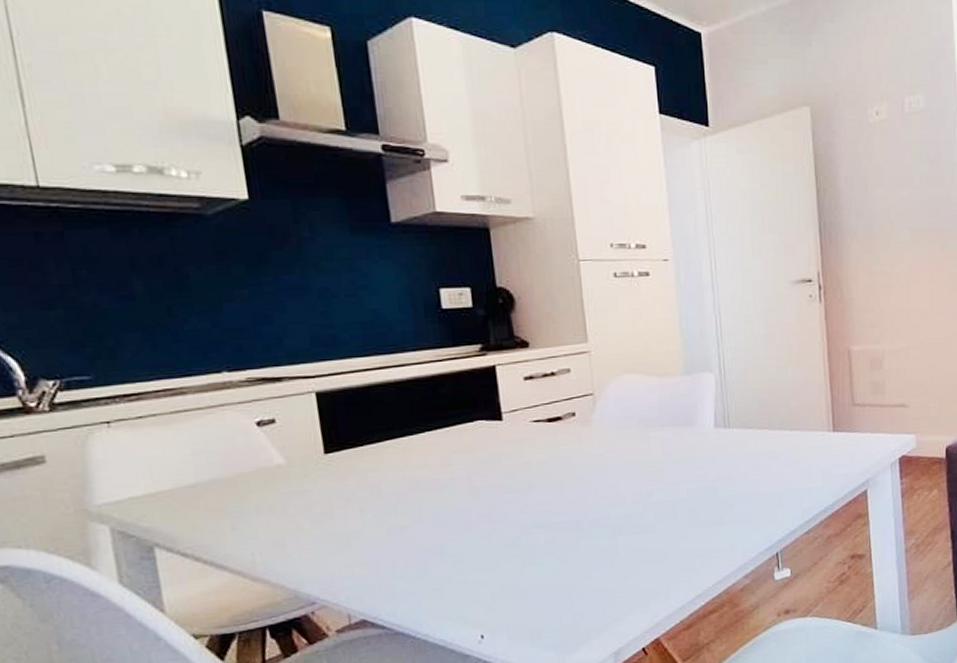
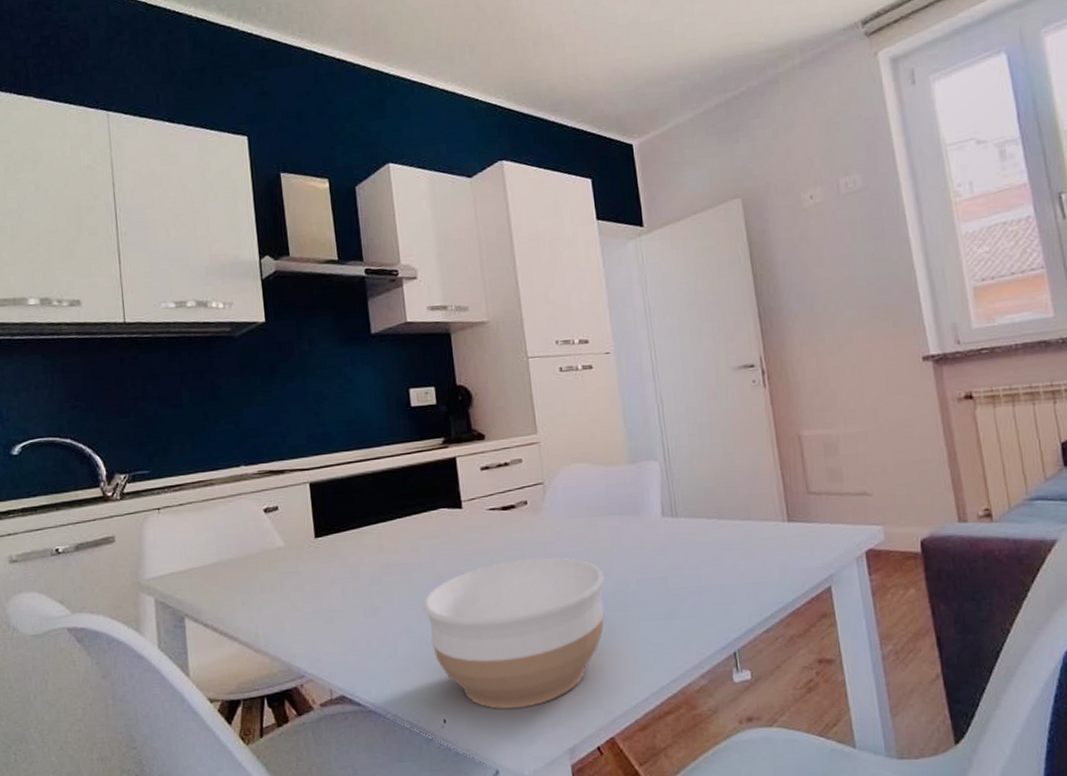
bowl: none [457,469,654,621] -> present [422,557,605,709]

